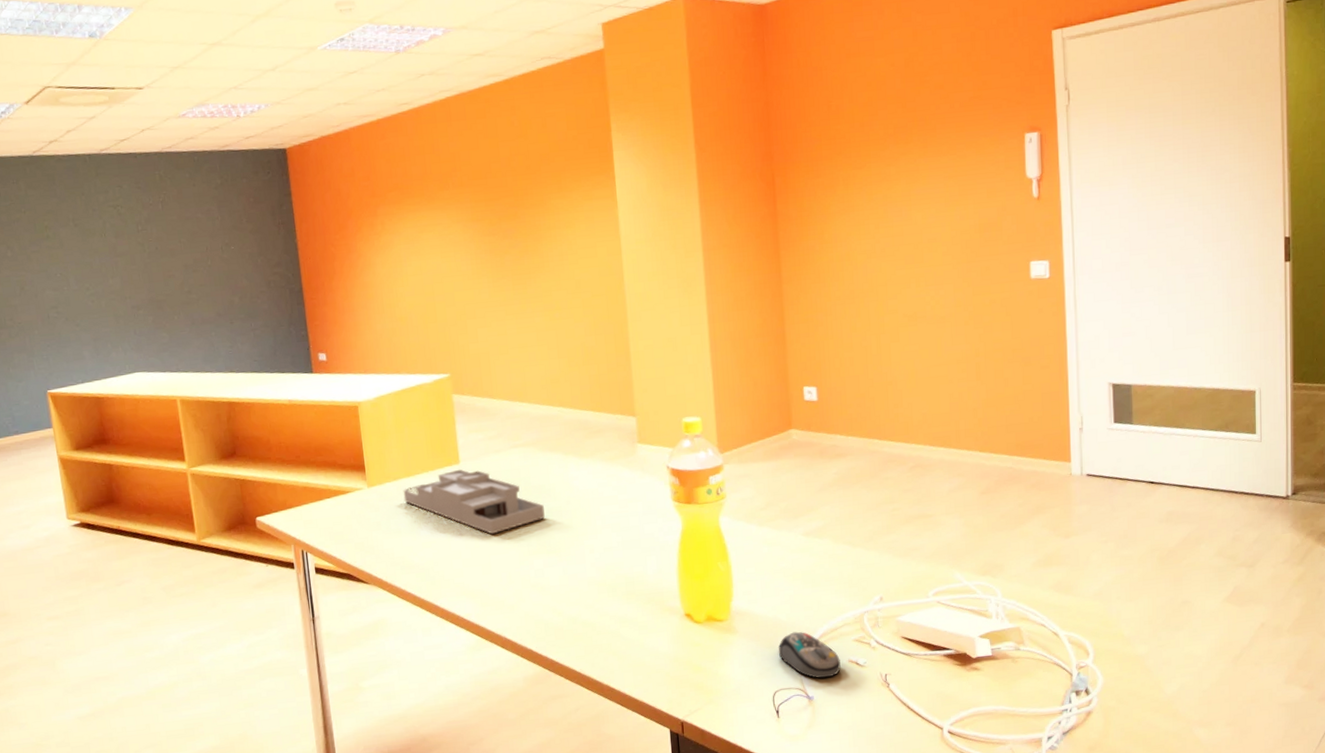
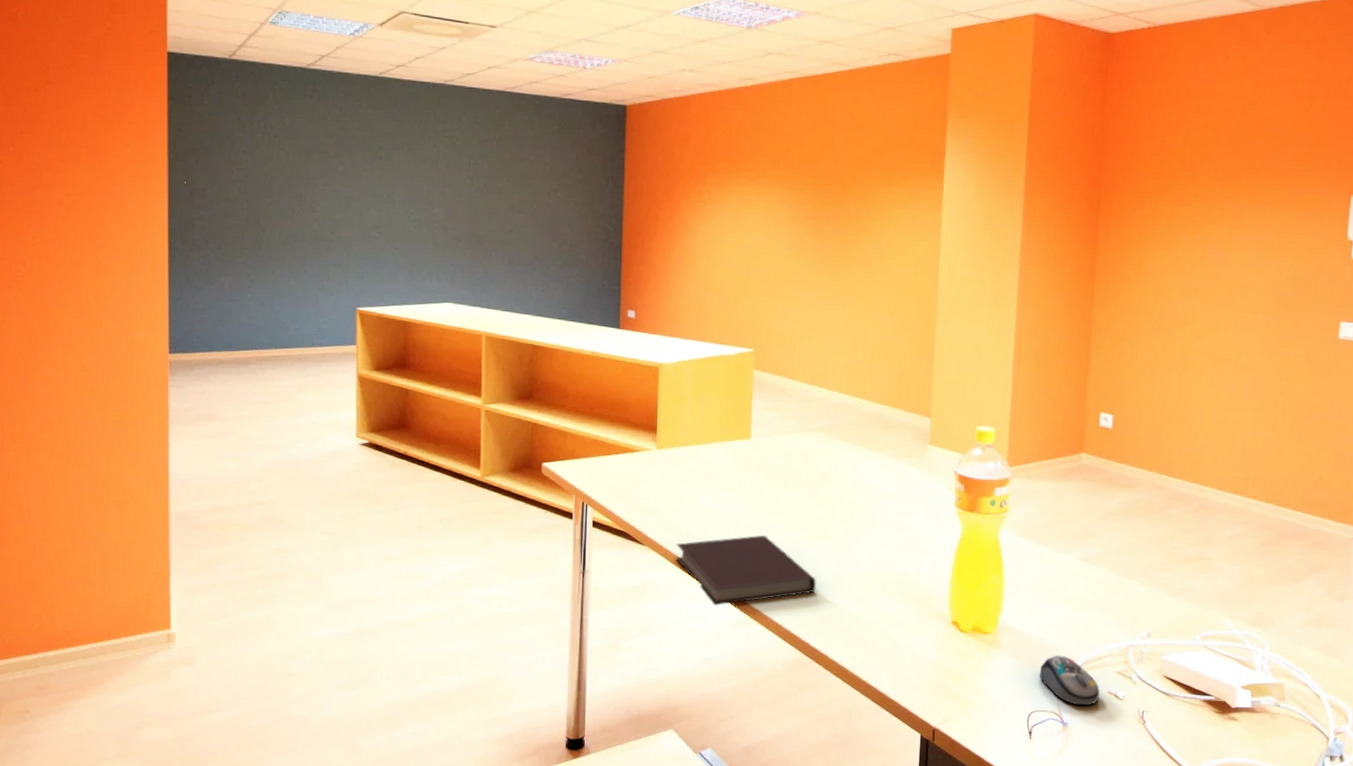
notebook: none [400,557,547,633] -> present [675,534,817,606]
desk organizer: present [403,469,545,535] -> none [690,444,828,514]

